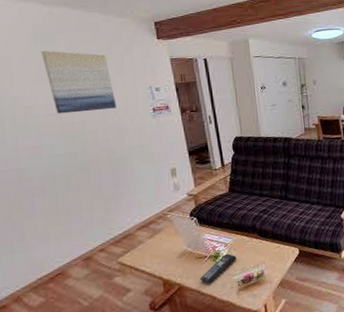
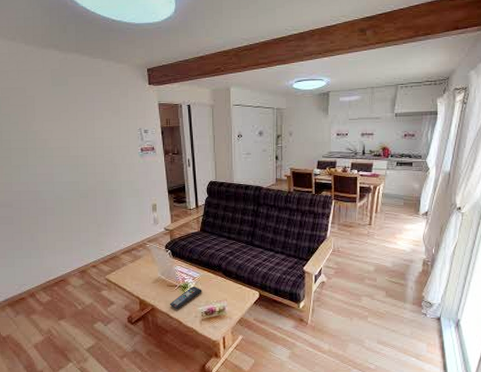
wall art: present [41,50,117,114] -> none [57,92,112,148]

